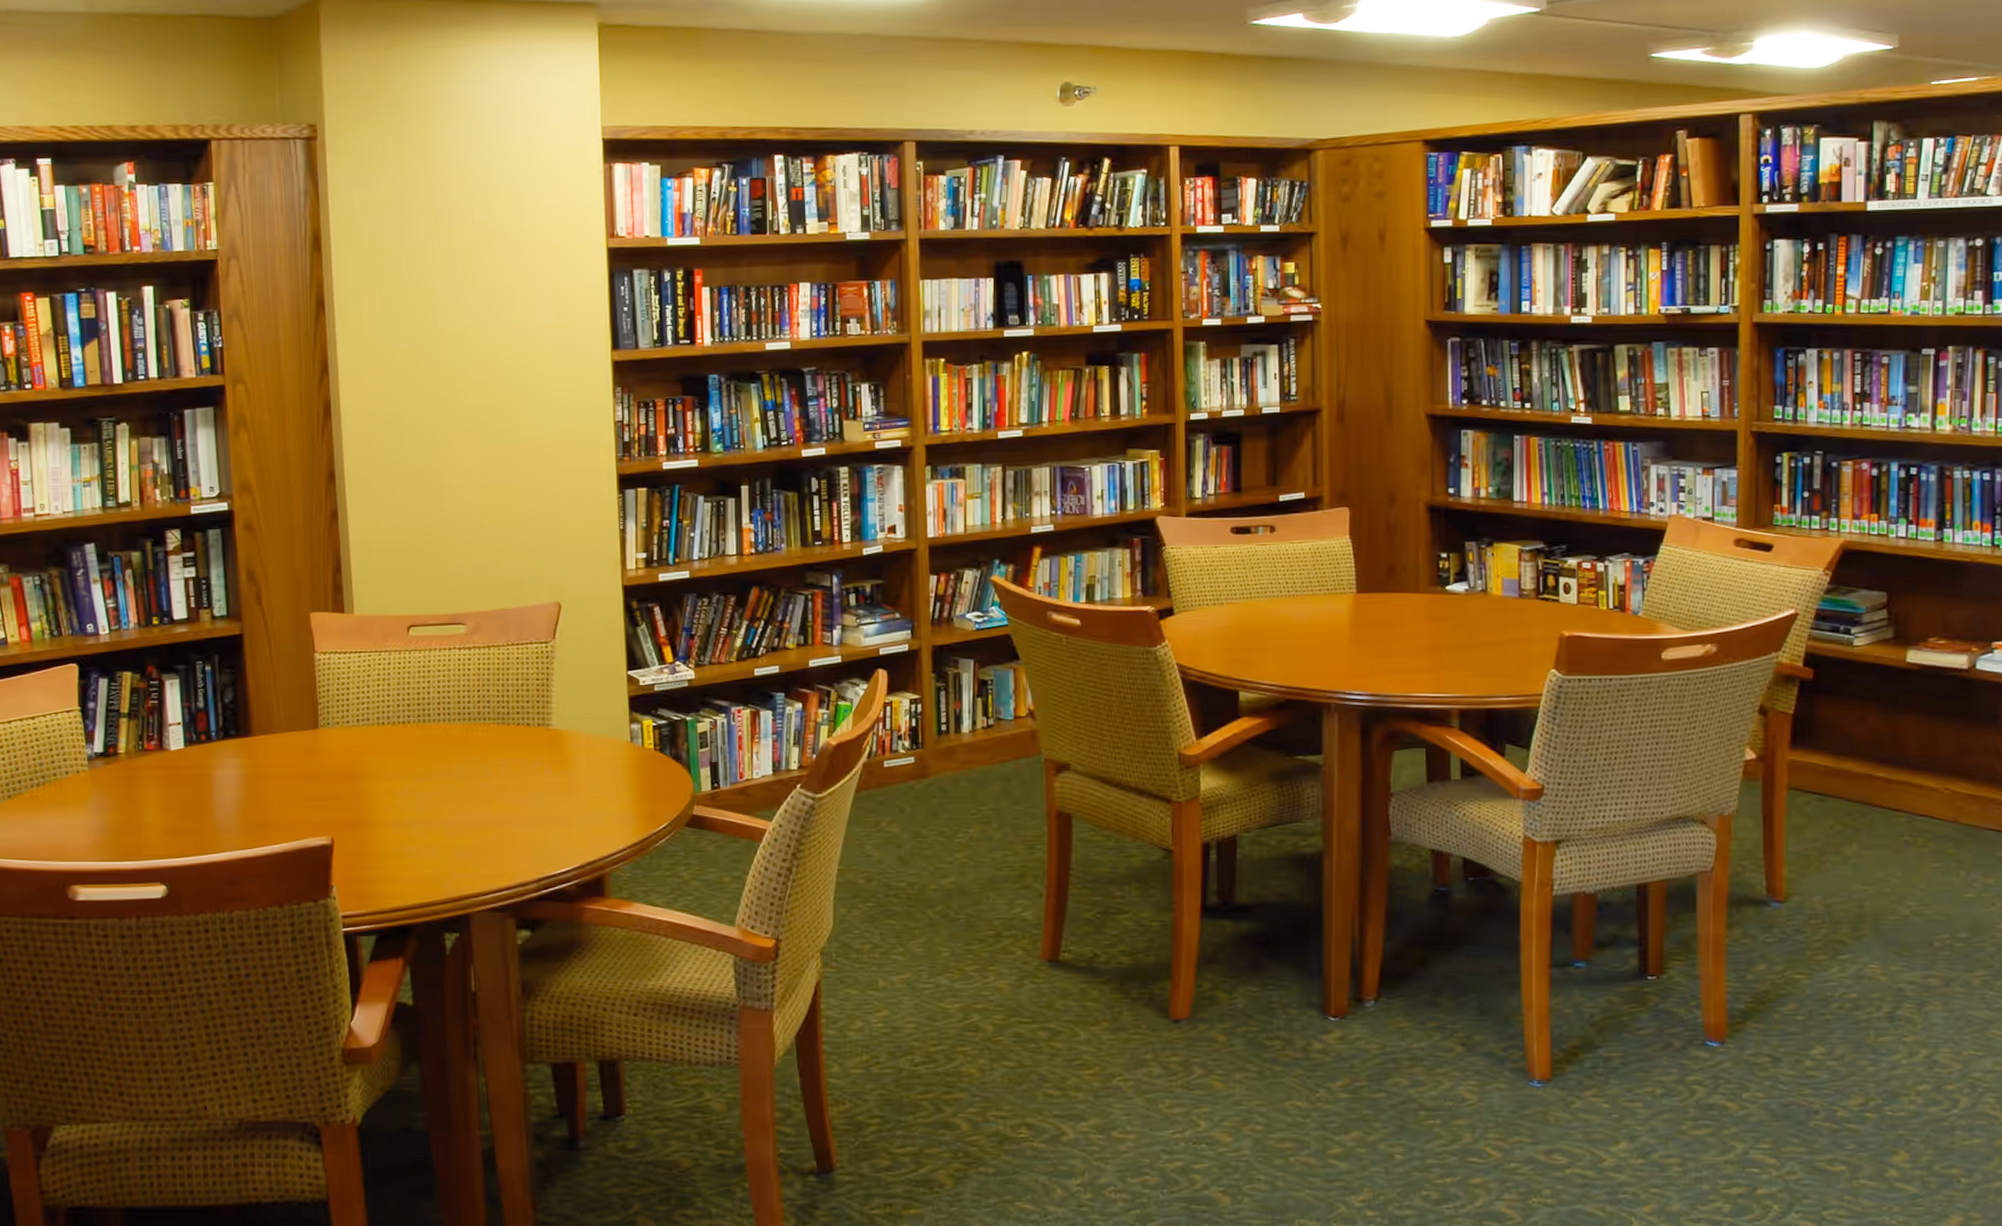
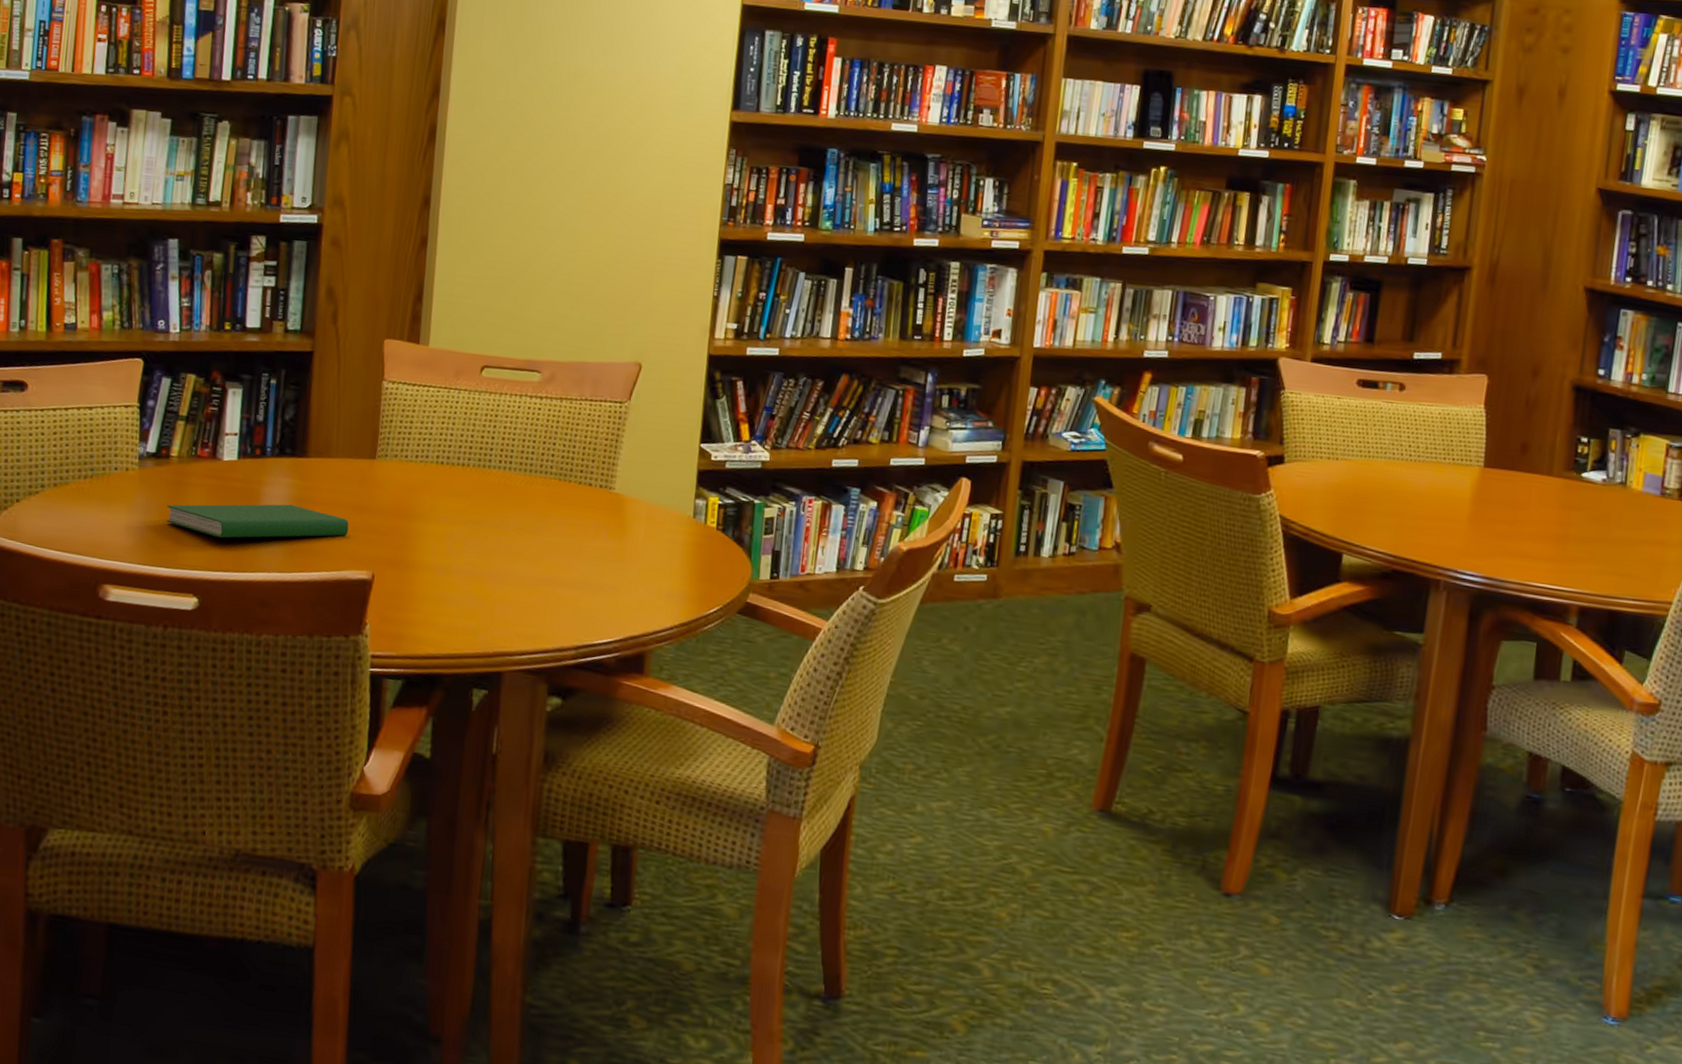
hardcover book: none [123,783,302,824] -> present [166,504,349,538]

